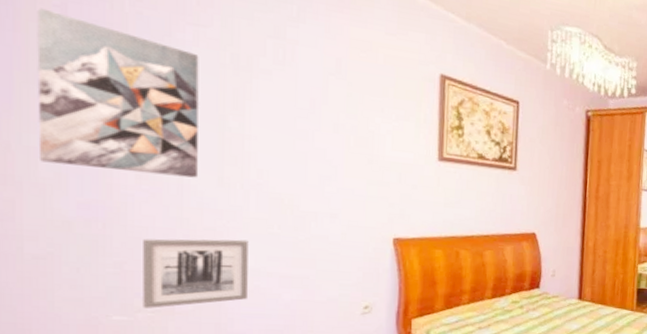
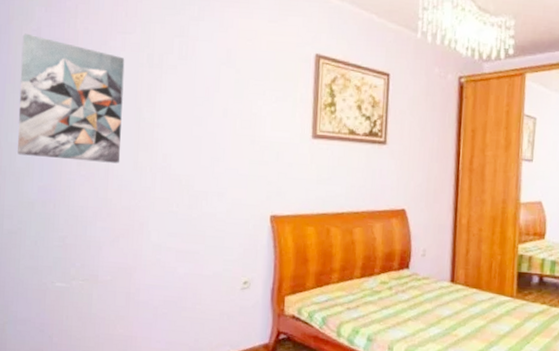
wall art: present [143,238,249,309] -> none [76,216,154,277]

